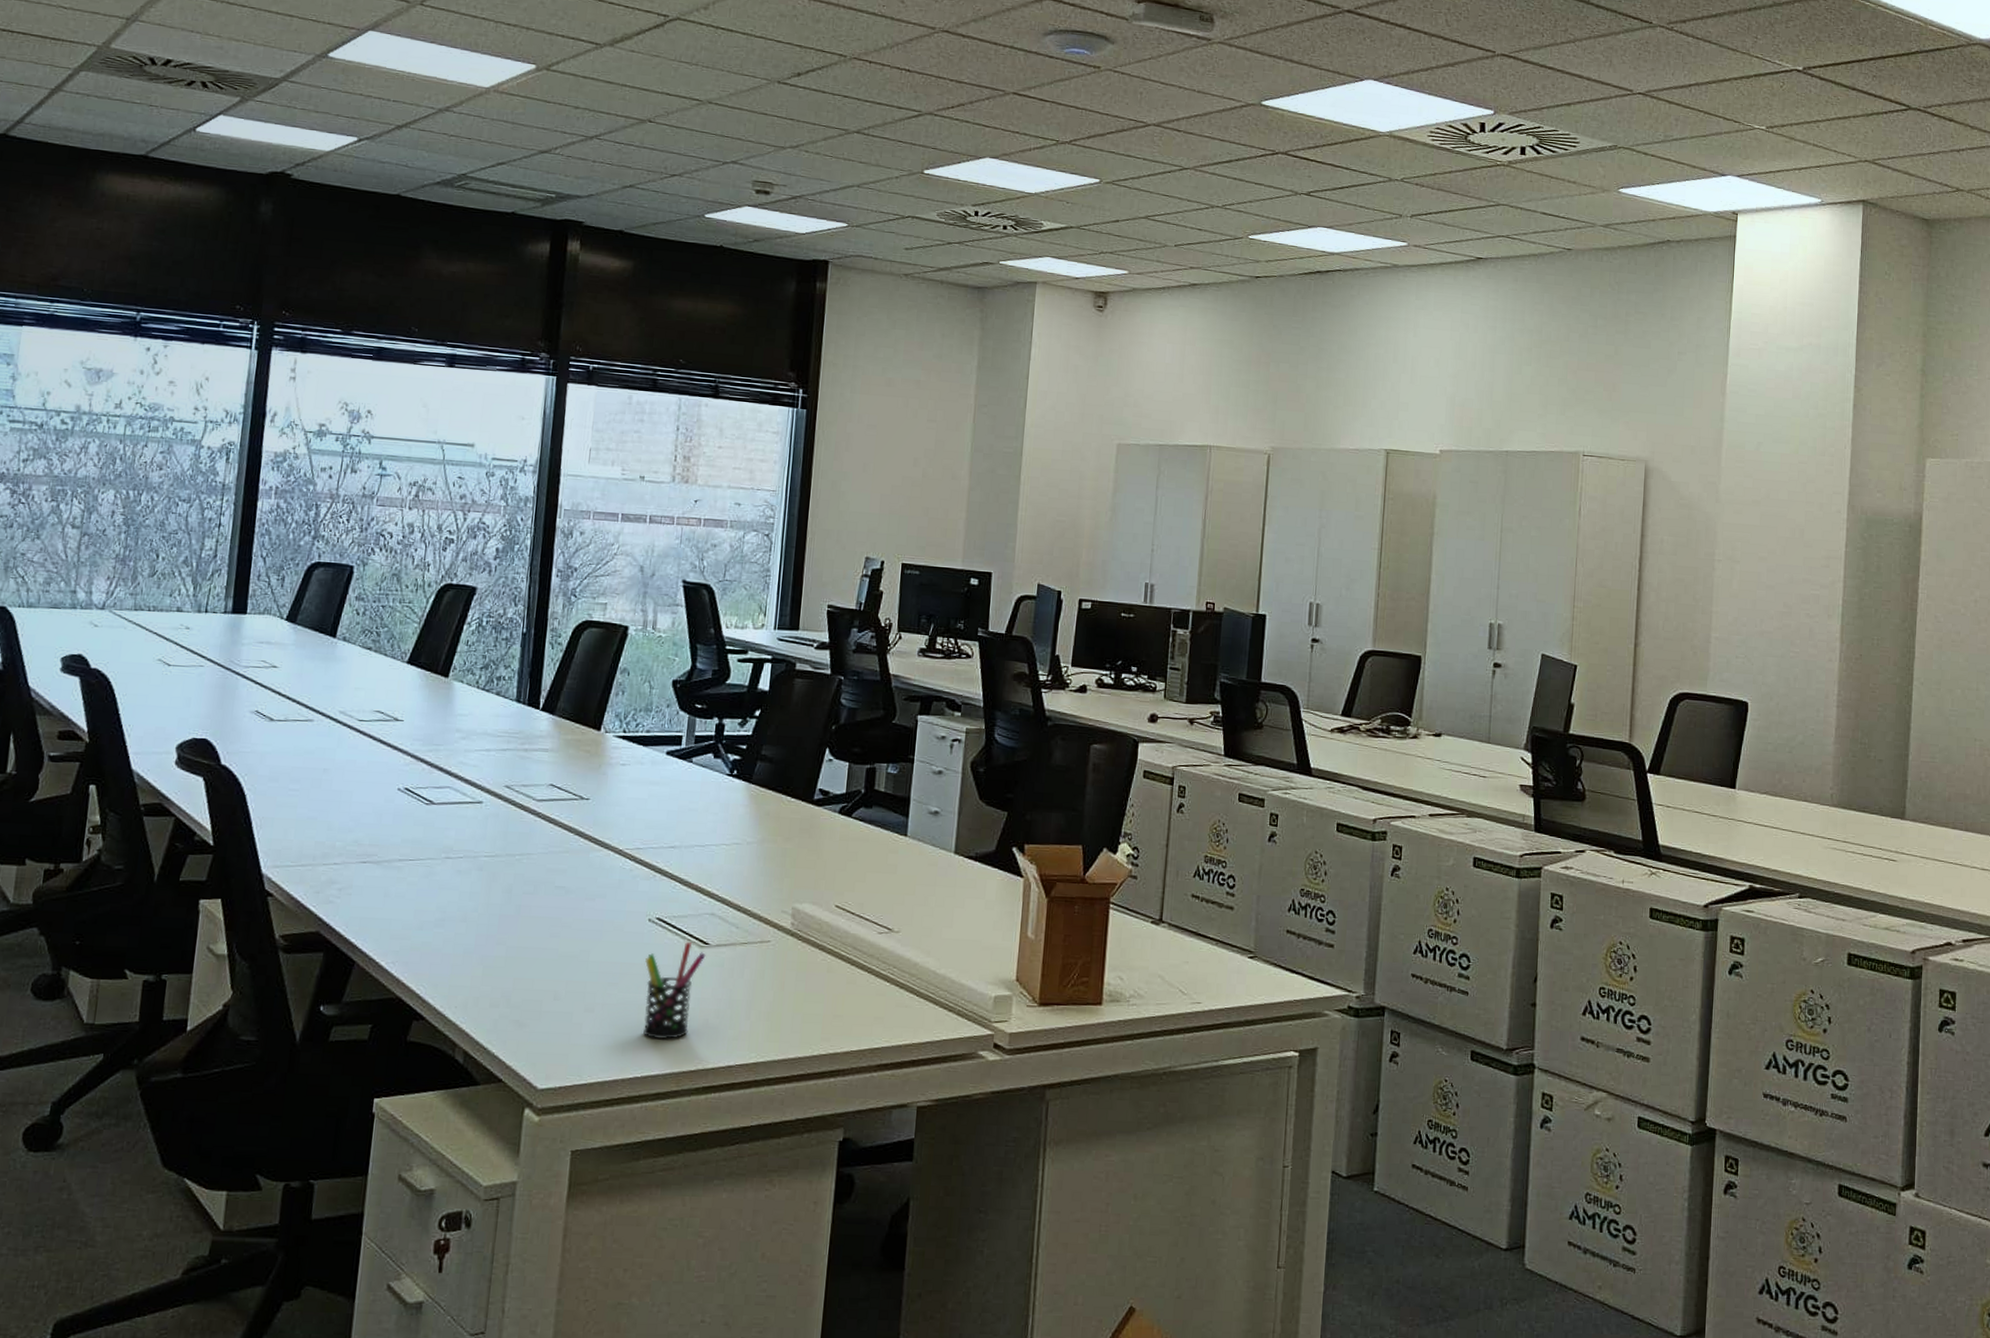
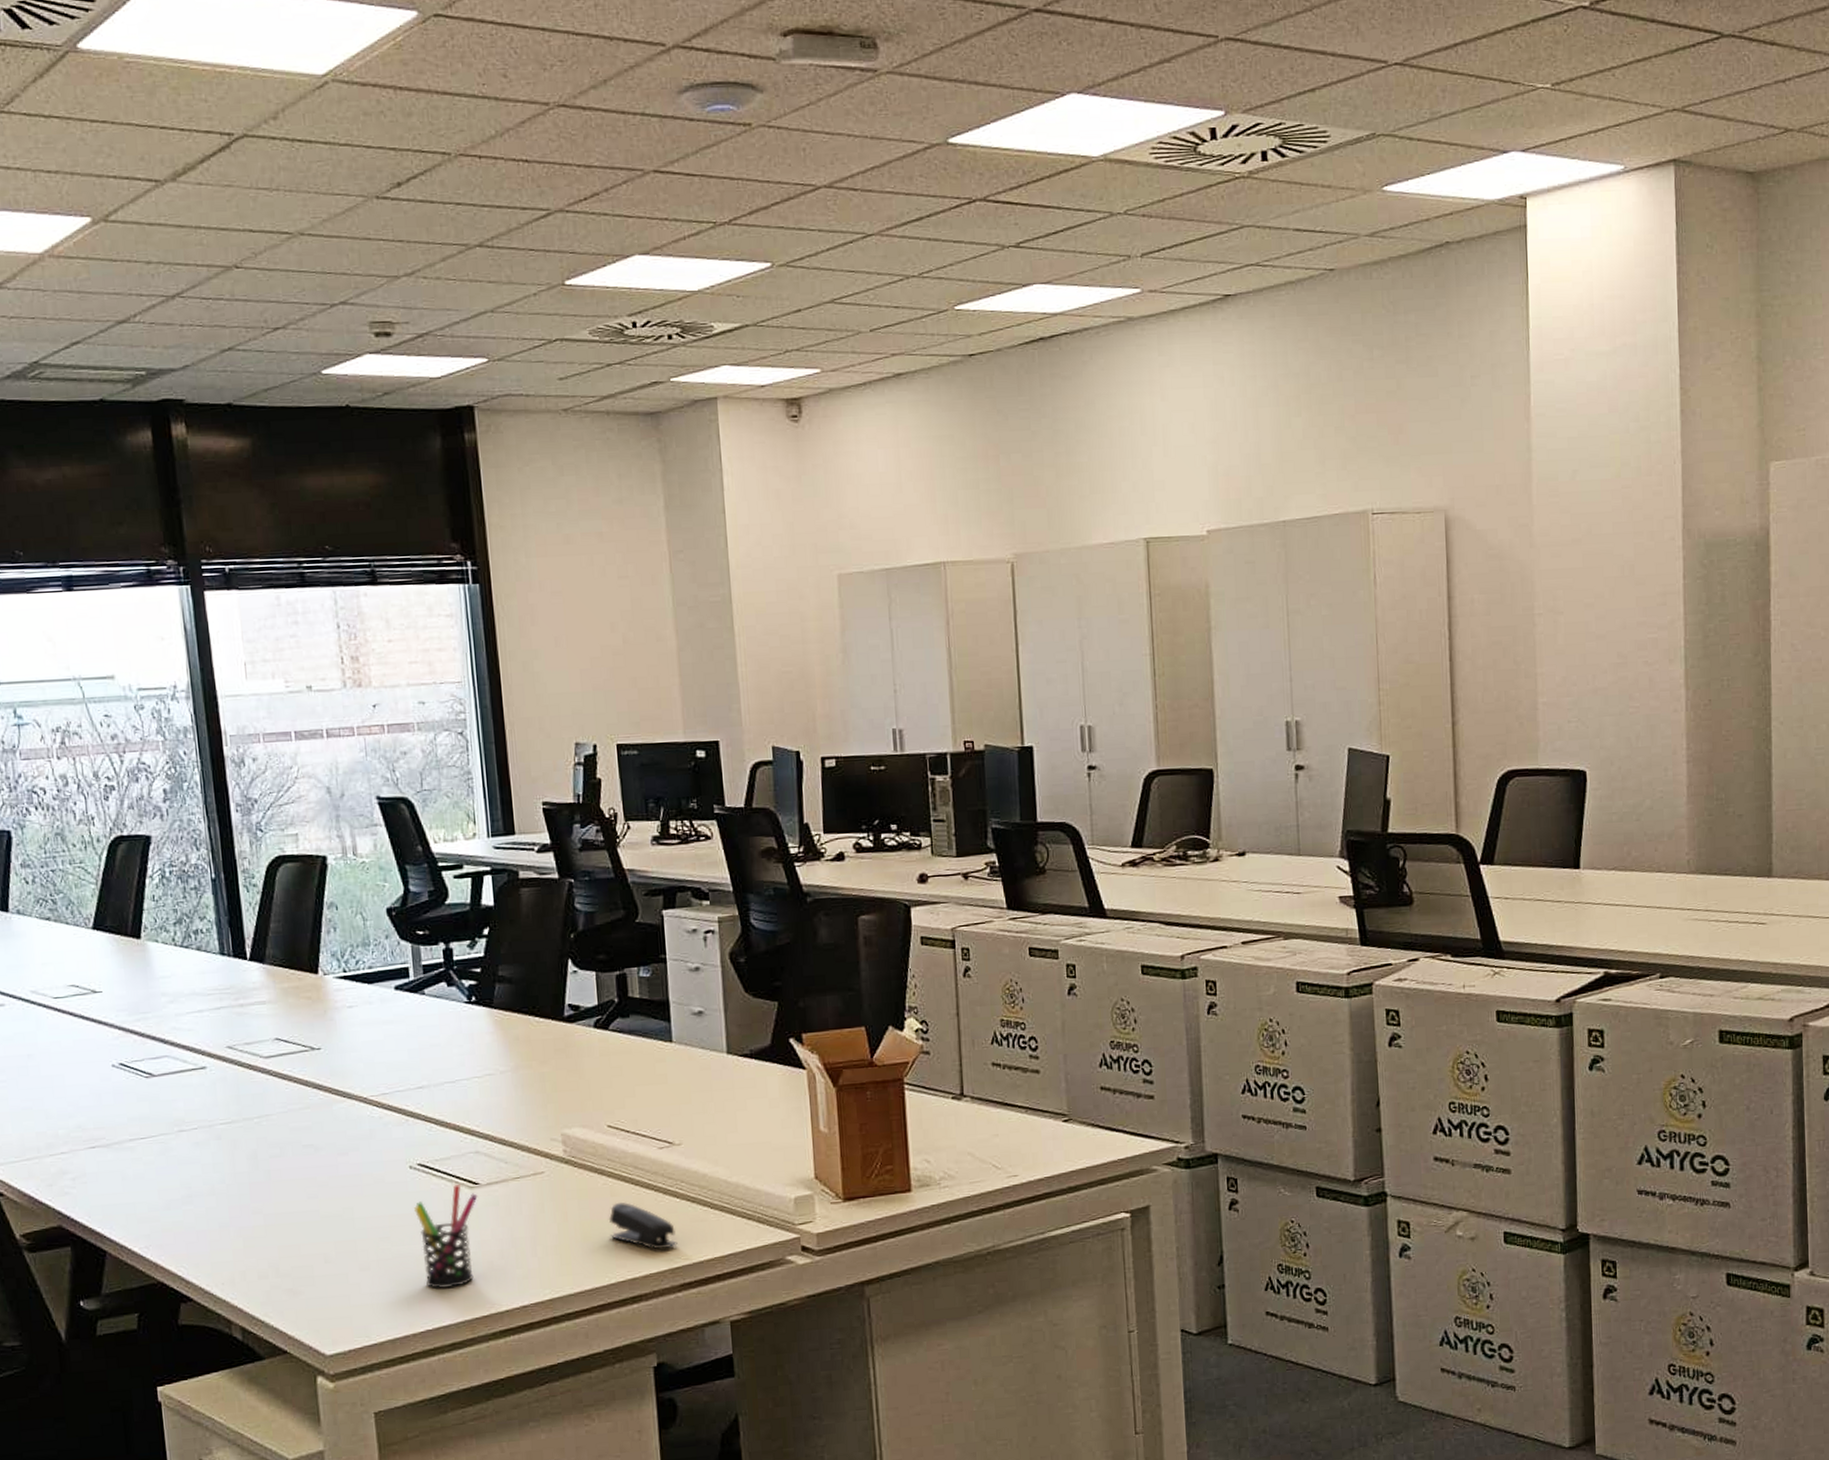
stapler: none [821,979,881,1029] -> present [608,1202,678,1250]

